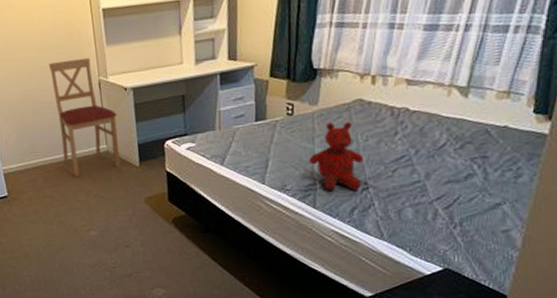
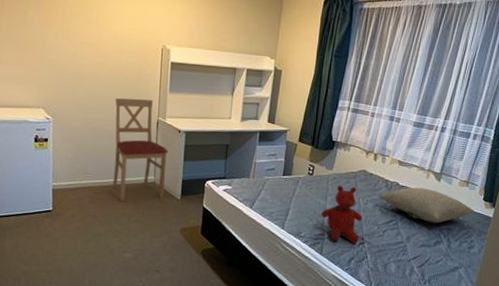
pillow: none [382,109,522,153] -> present [379,187,475,224]

